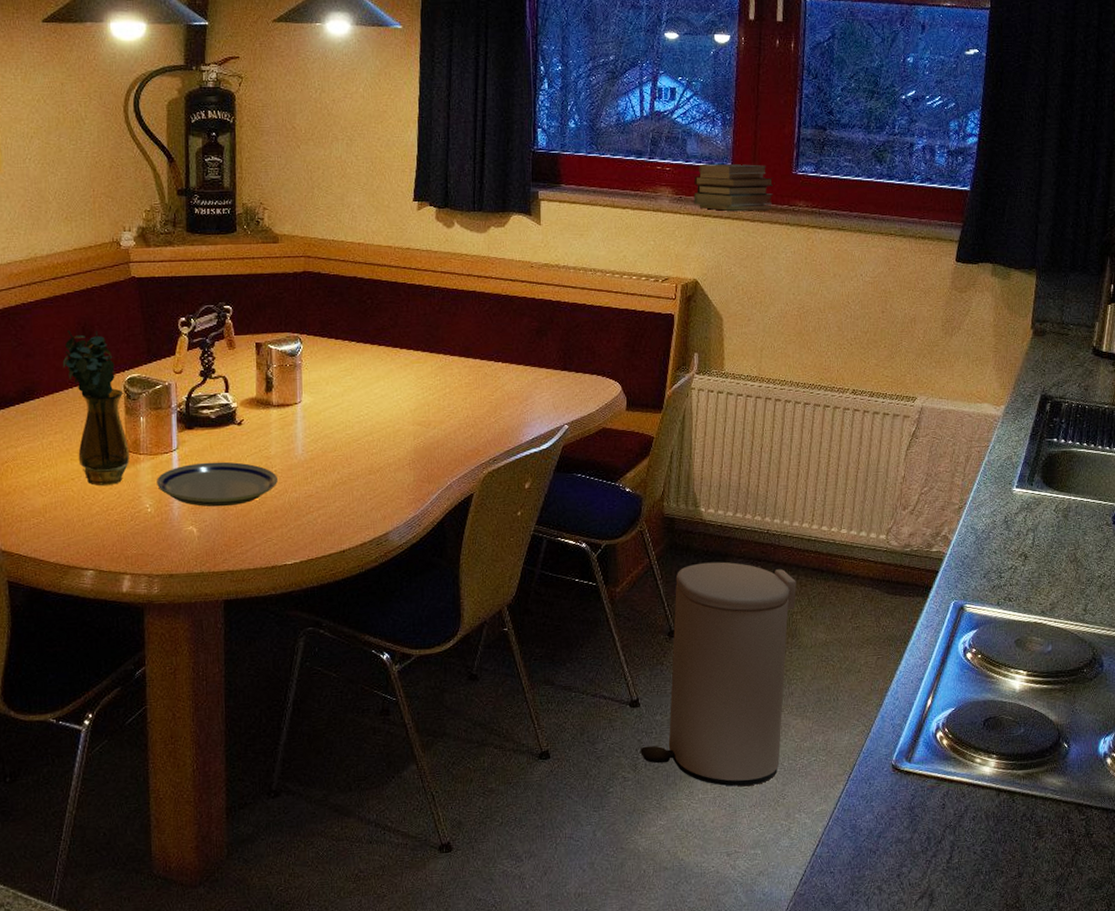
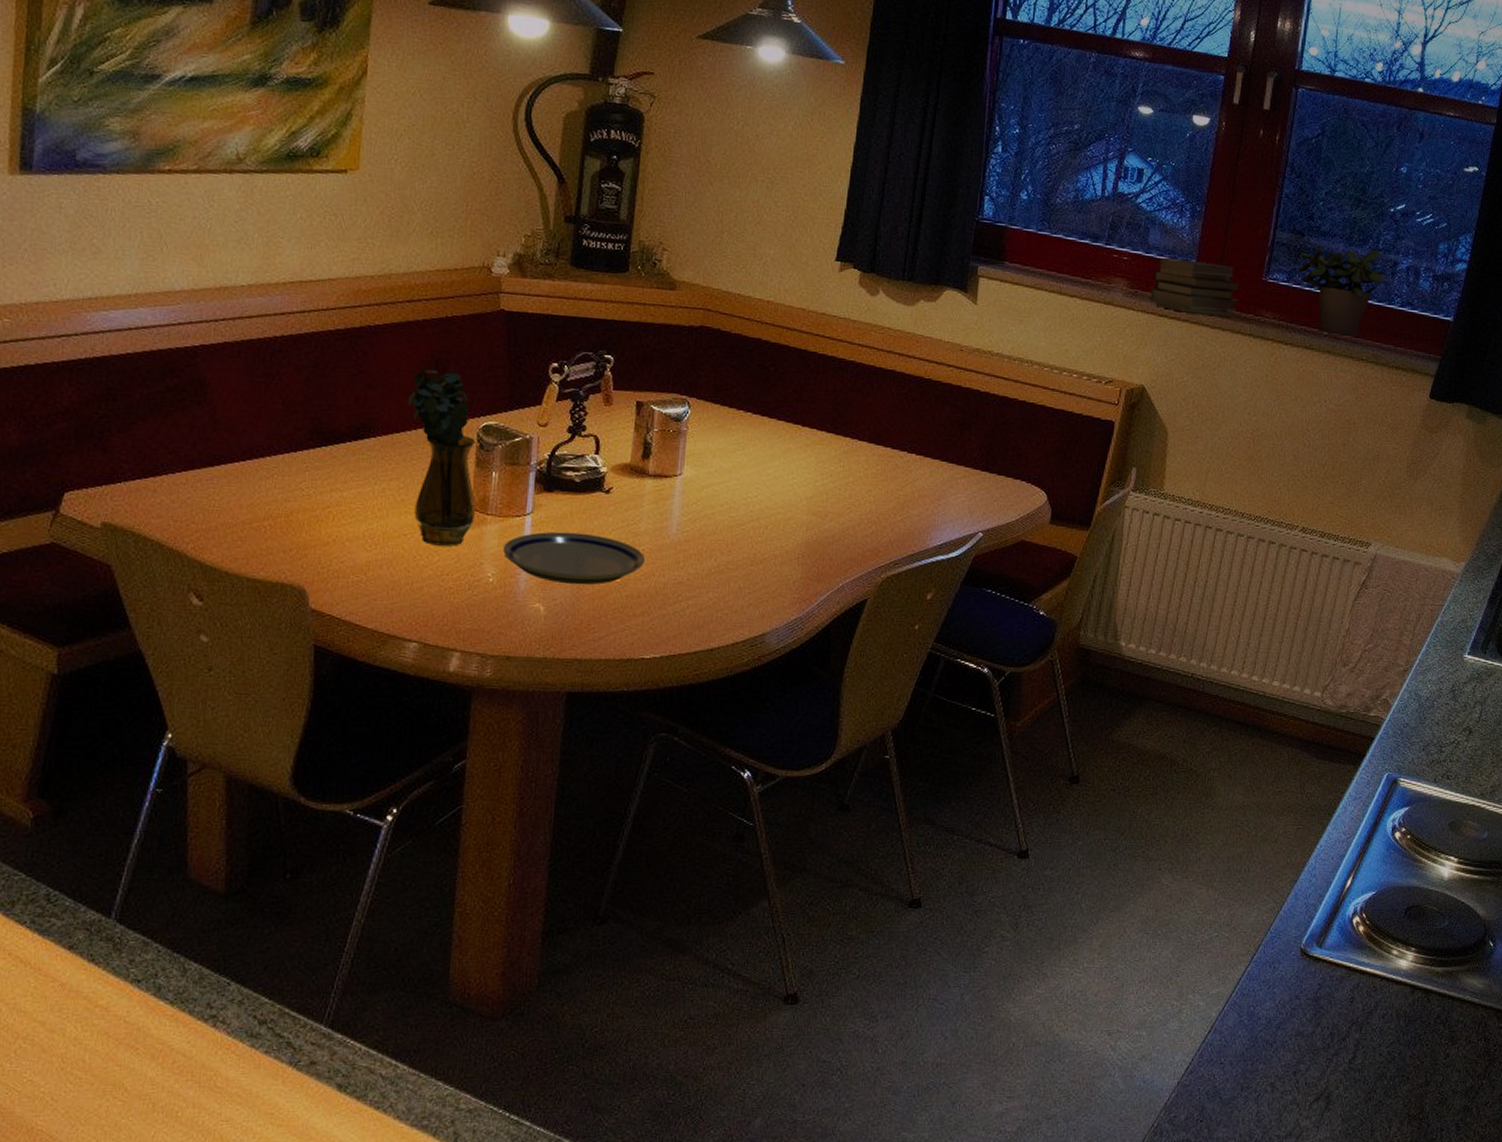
pedal bin: present [640,562,797,787] -> none [1024,703,1218,958]
potted plant: none [823,134,905,216] -> present [1297,245,1386,338]

